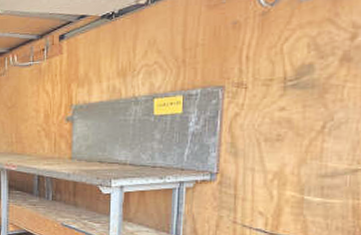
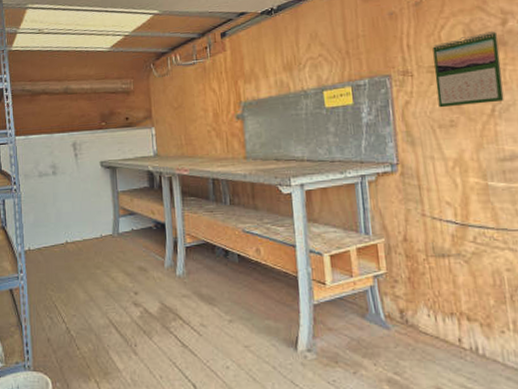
calendar: none [268,45,344,122] -> present [432,30,505,108]

